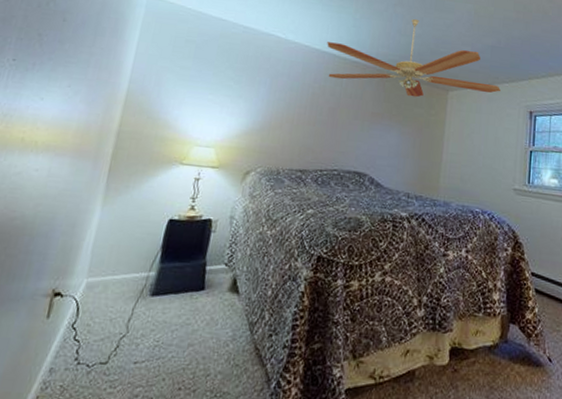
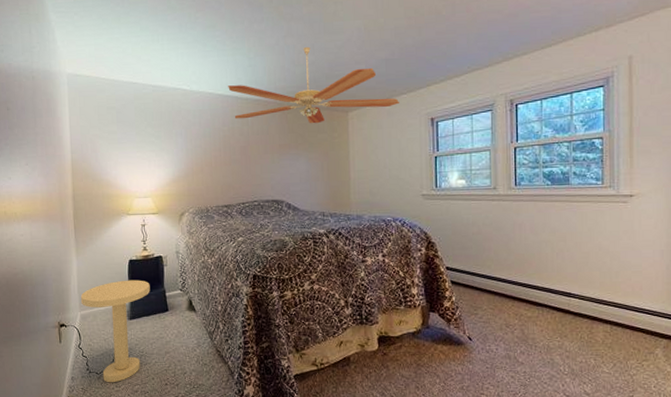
side table: none [91,243,189,381] -> present [80,280,150,383]

